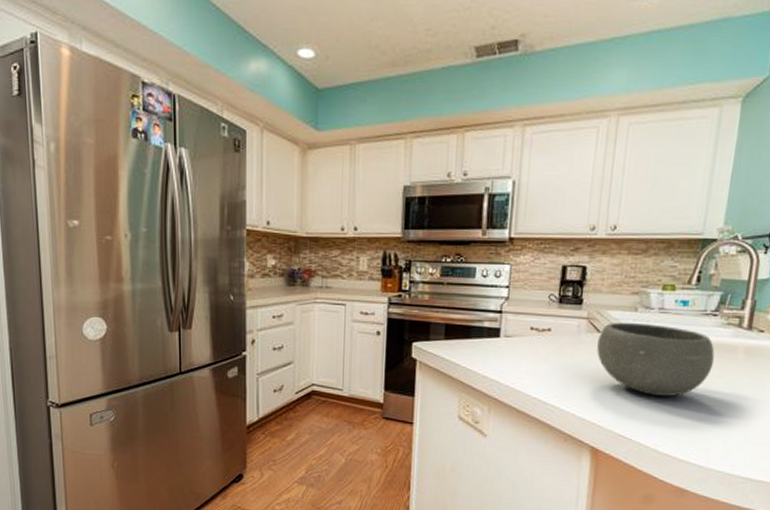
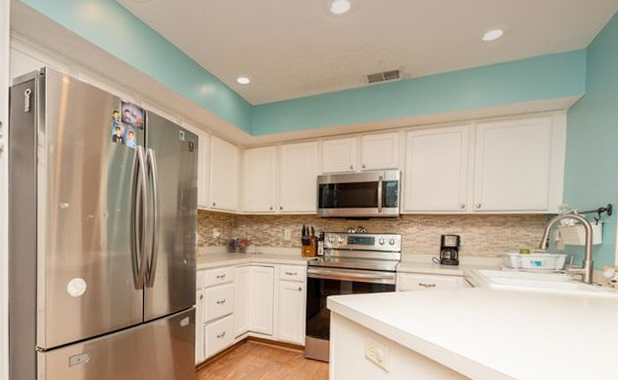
bowl: present [597,322,715,396] -> none [472,279,565,338]

